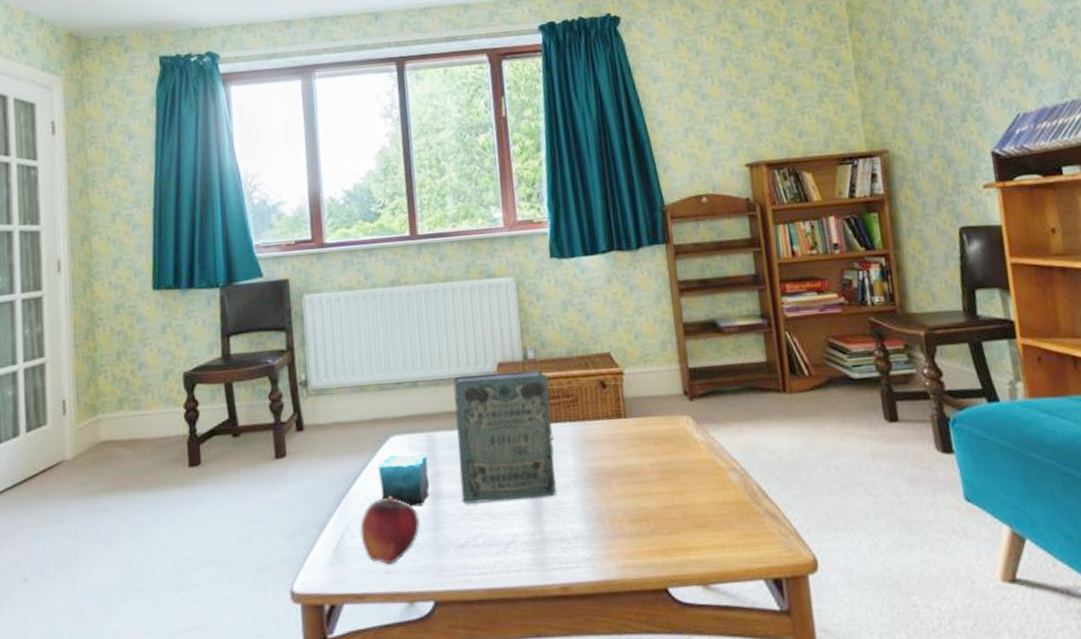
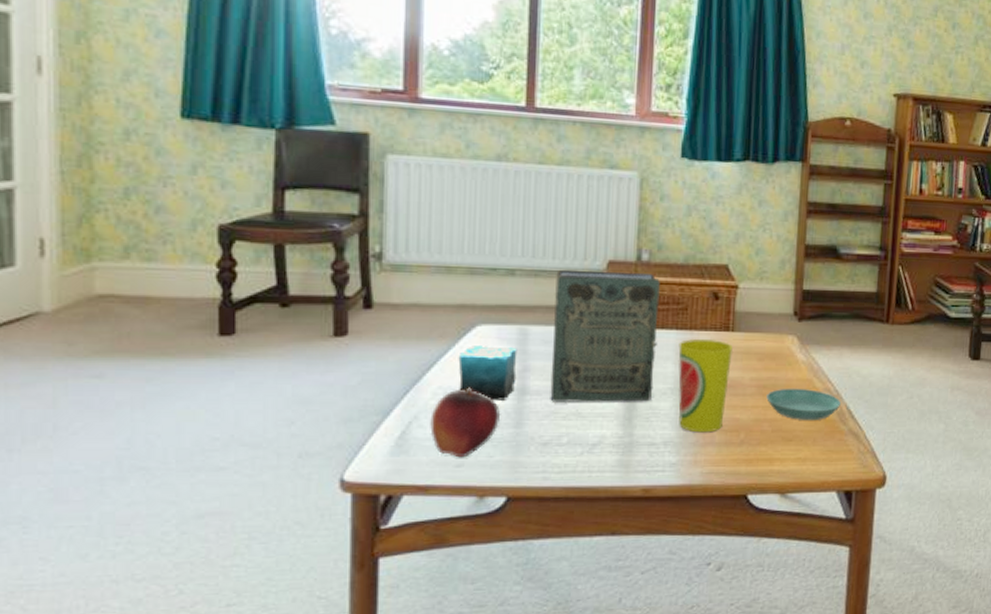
cup: none [574,428,631,525] -> present [678,339,732,433]
saucer: none [670,469,751,504] -> present [766,388,841,420]

